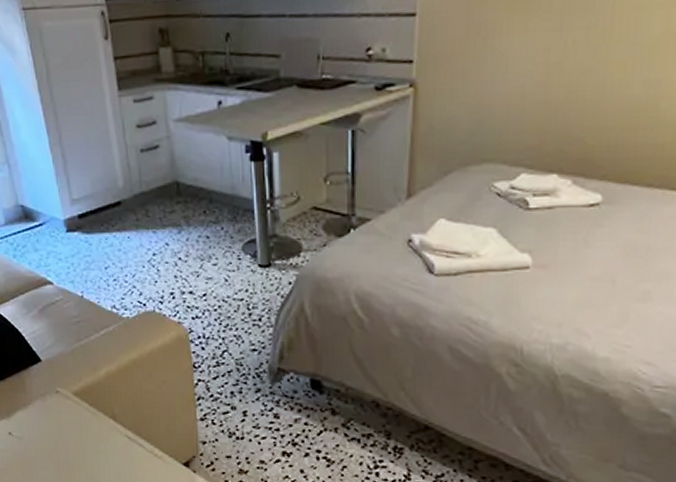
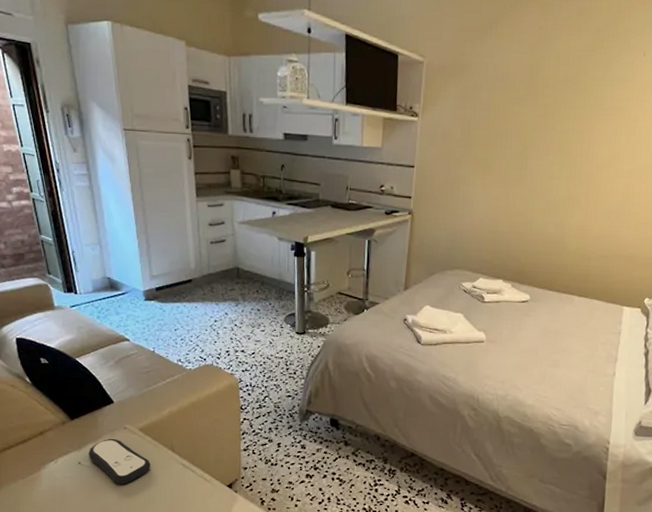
remote control: none [18,404,91,460] -> present [88,438,151,484]

